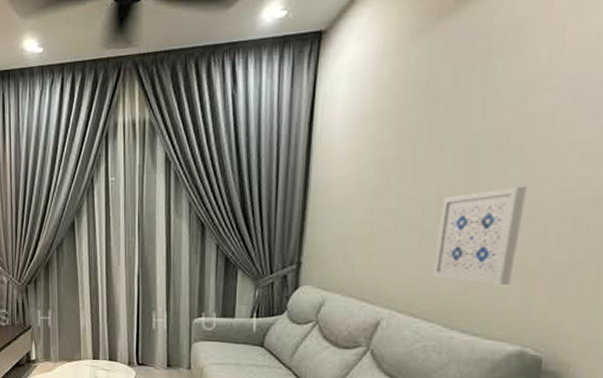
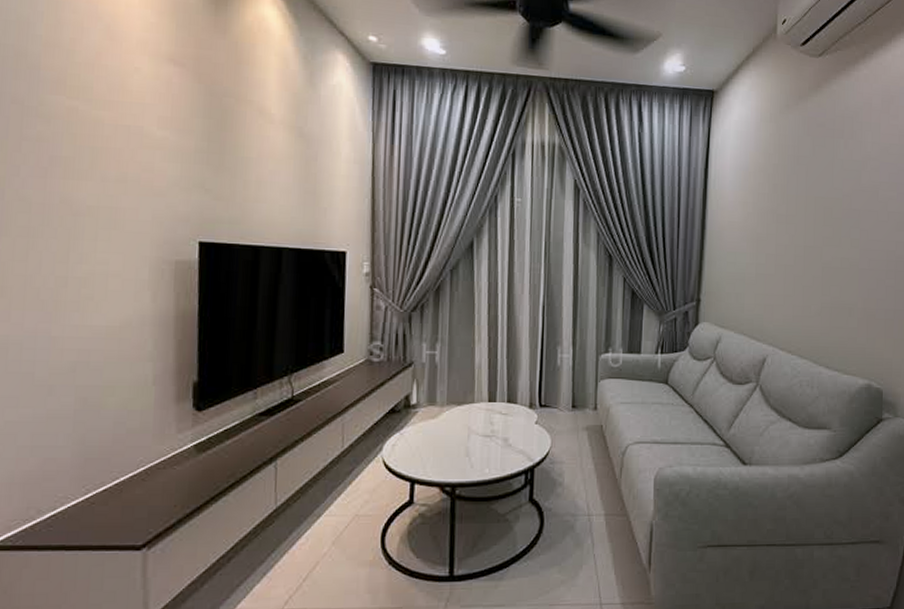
wall art: present [433,185,527,284] -> none [804,243,864,326]

